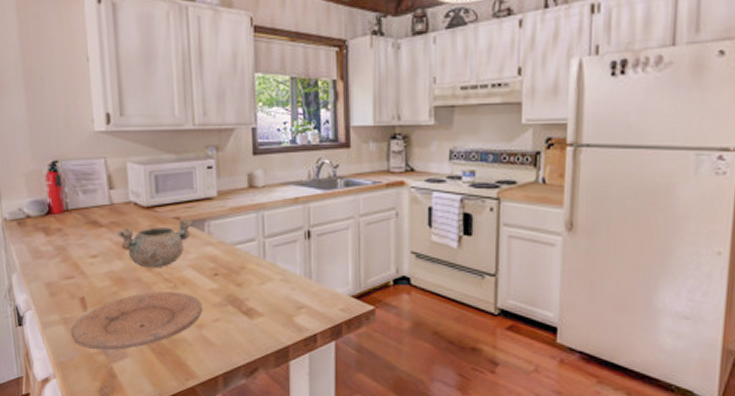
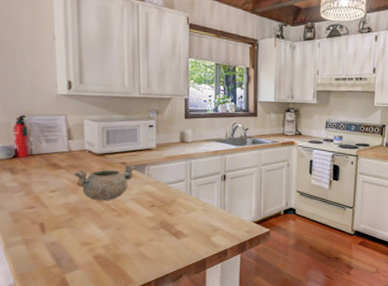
plate: present [70,291,202,351] -> none [30,218,141,264]

